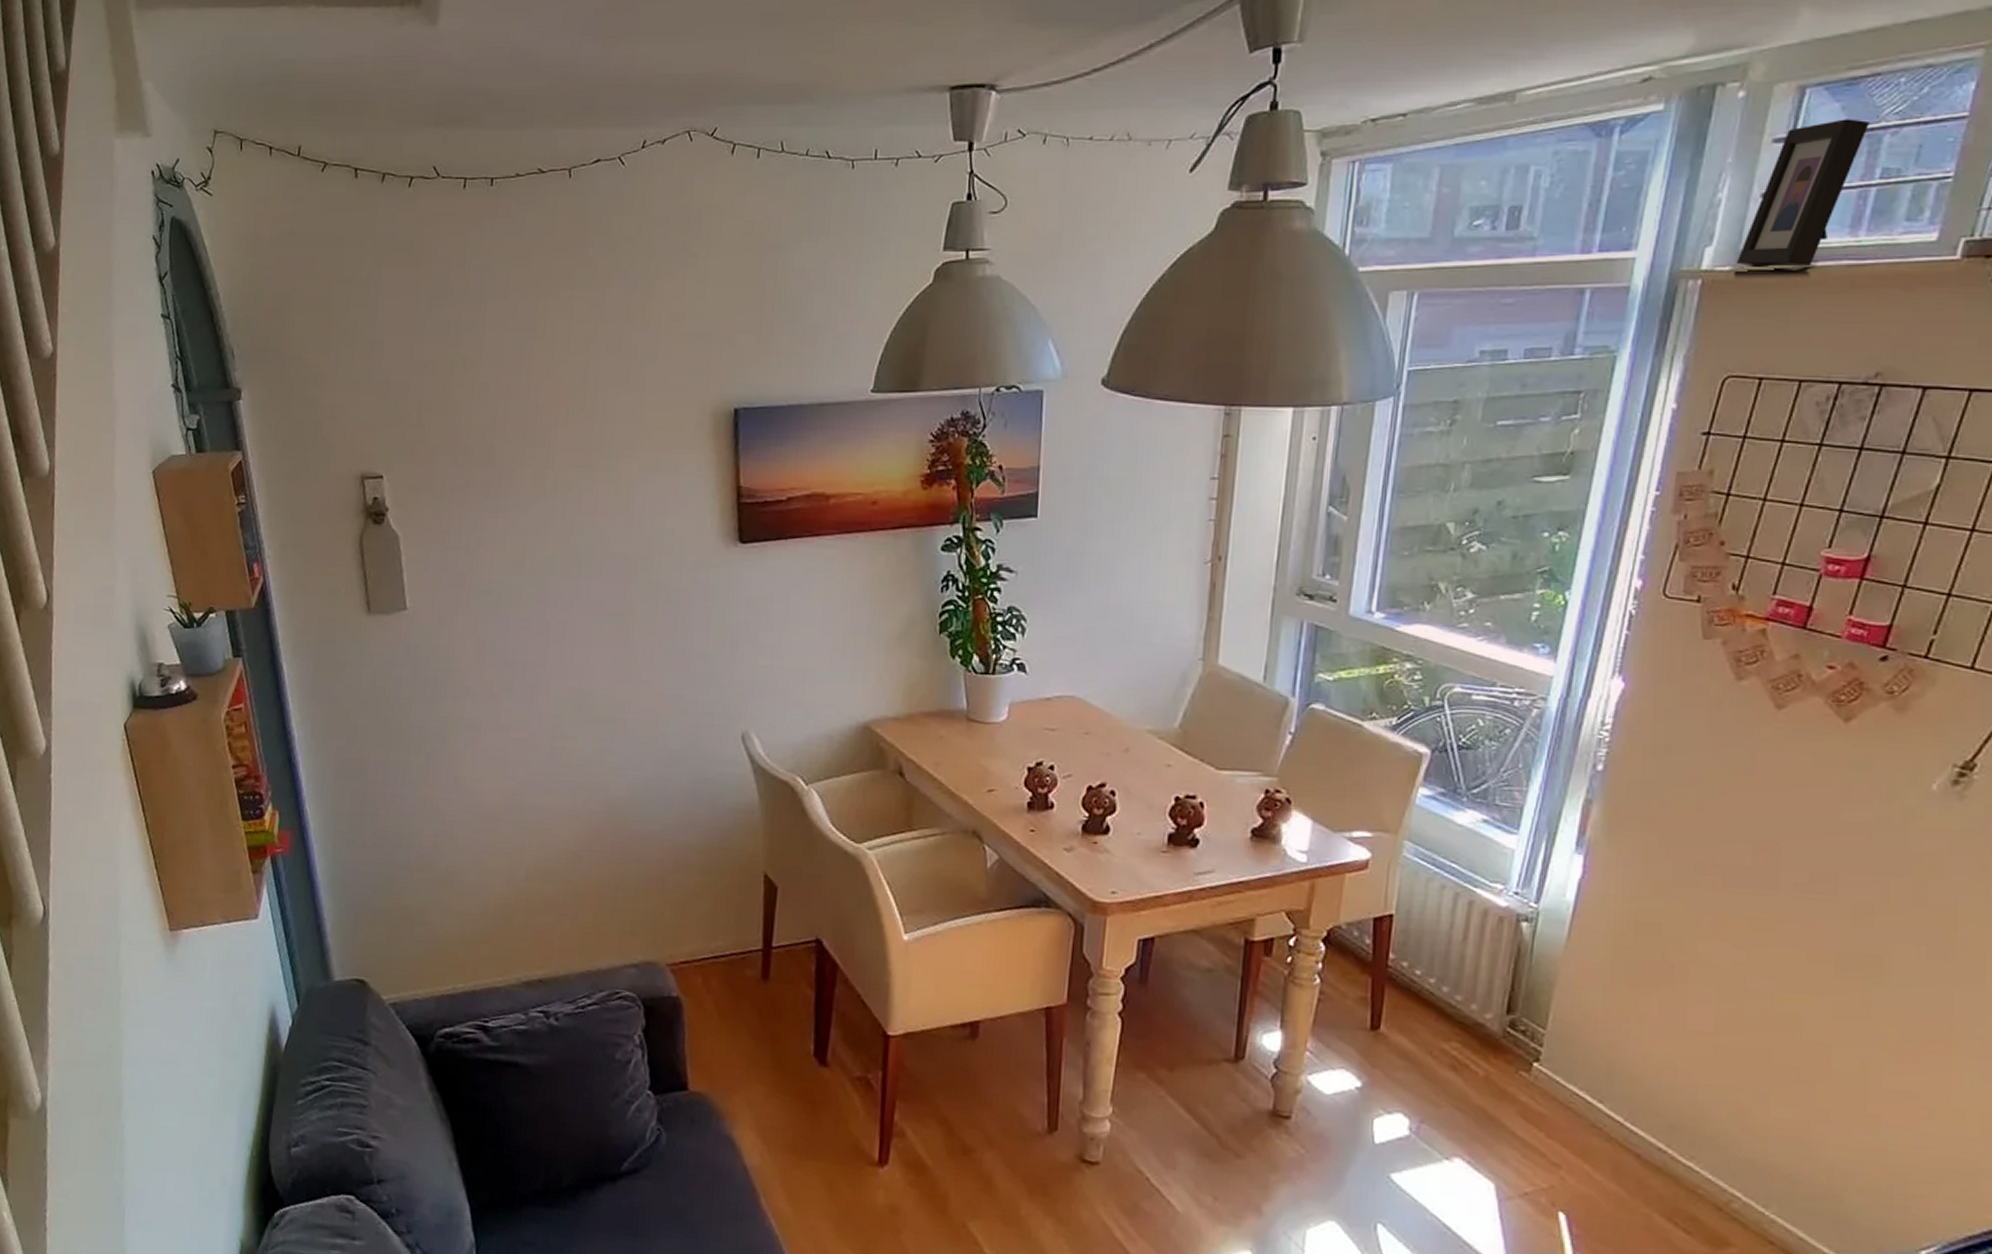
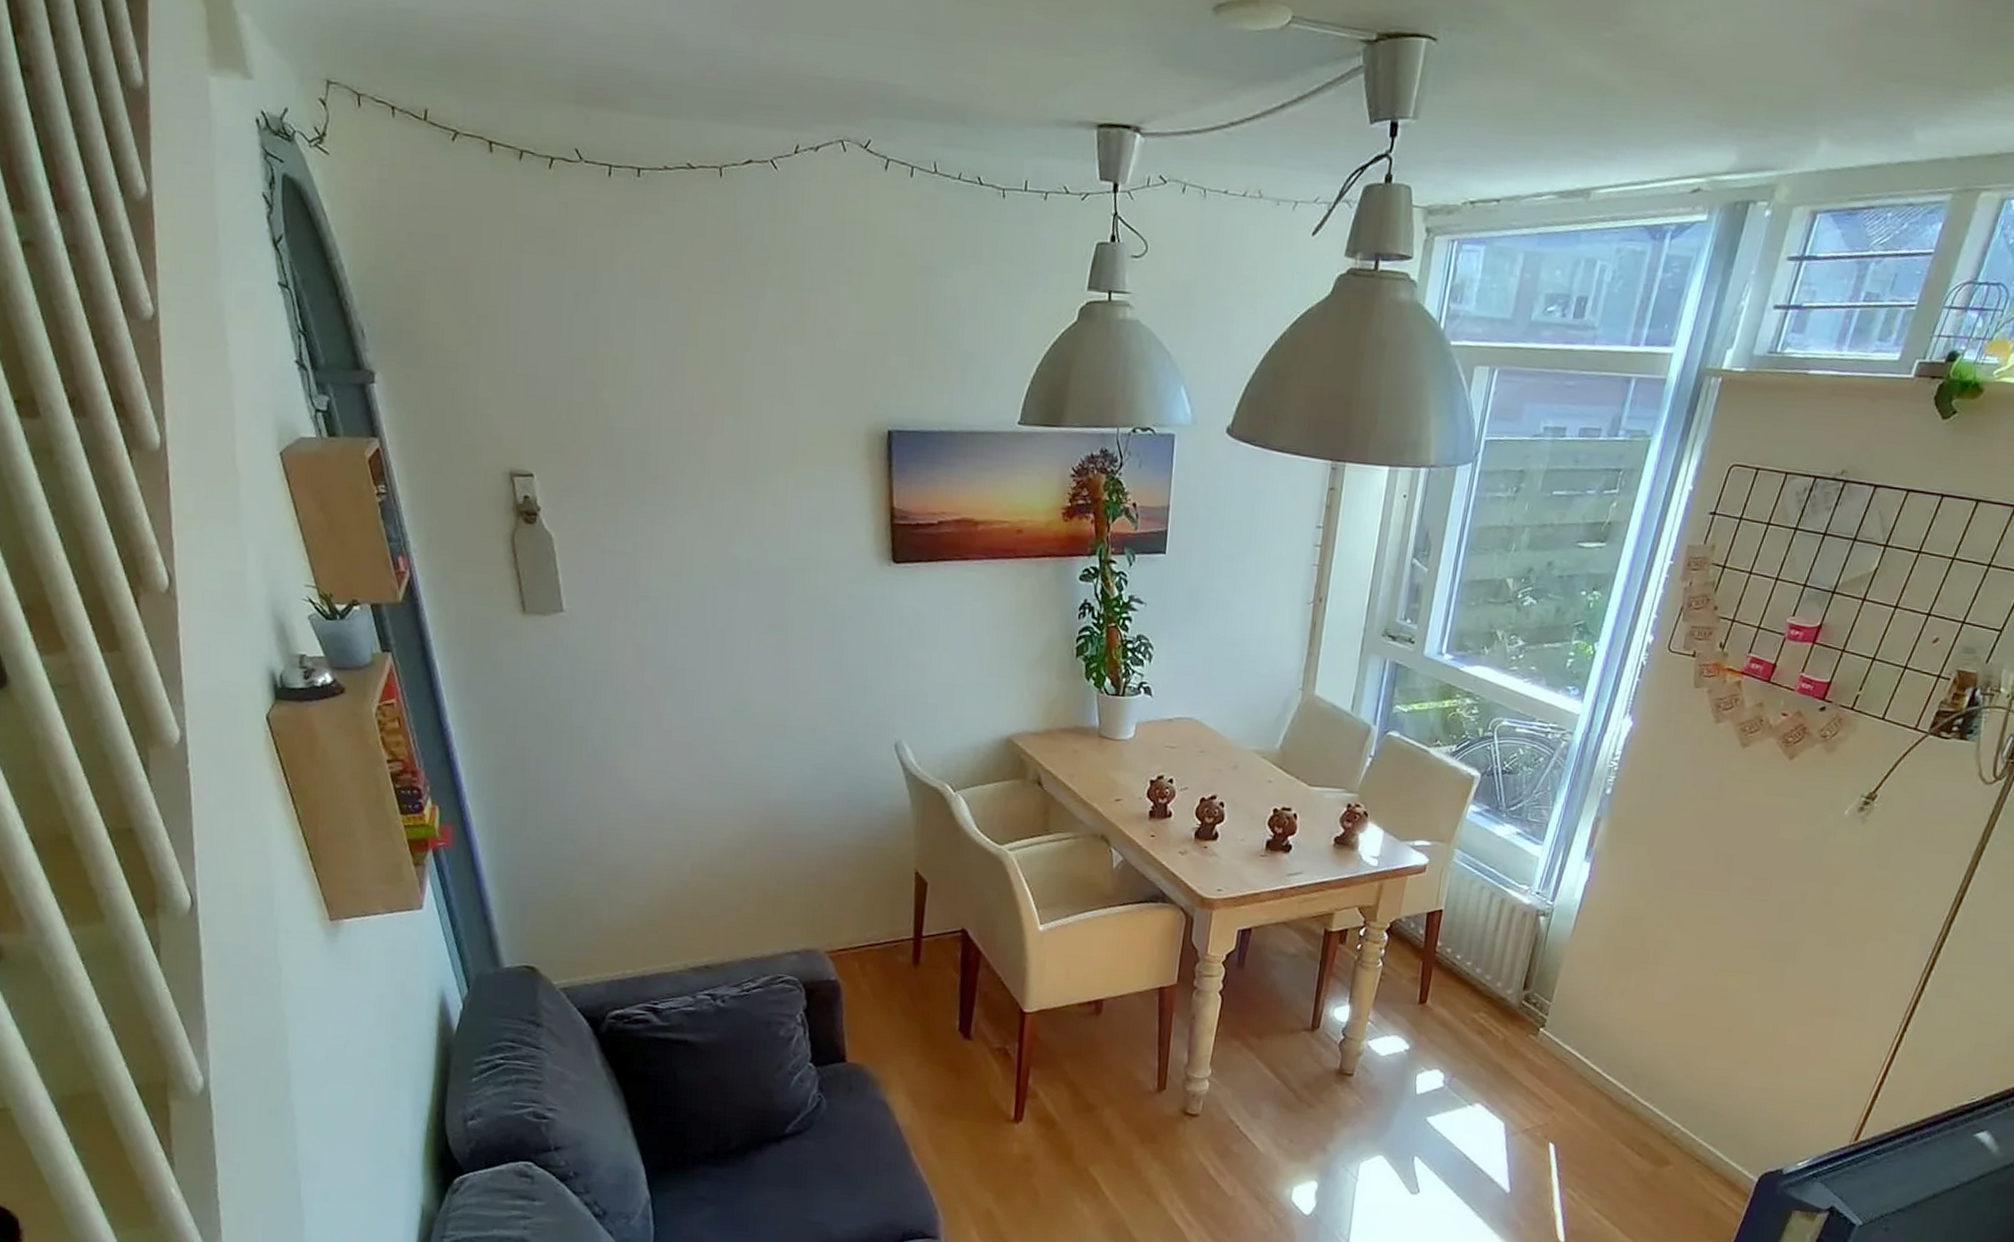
picture frame: present [1735,119,1869,267] -> none [1749,244,1861,374]

